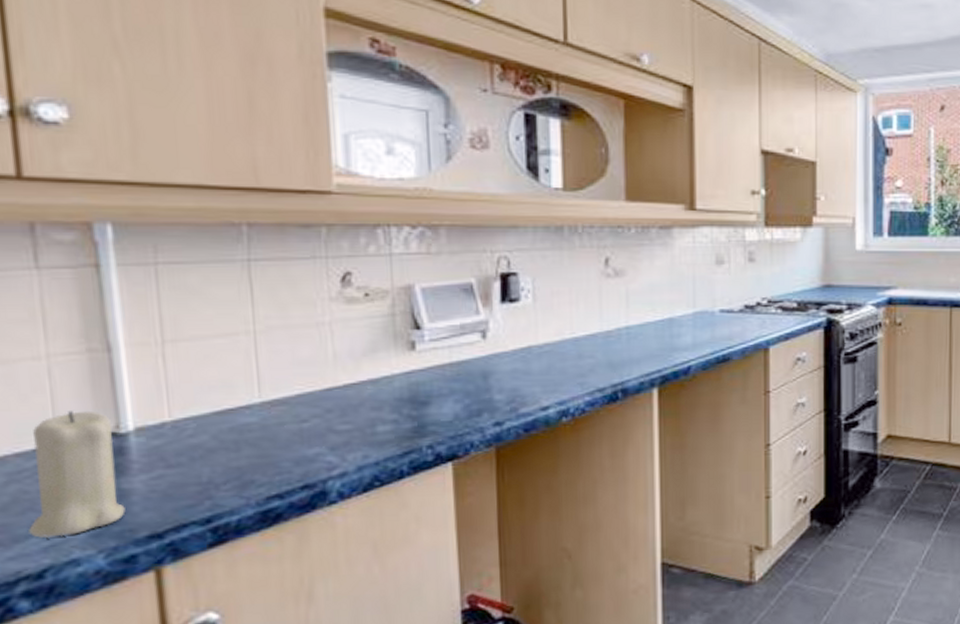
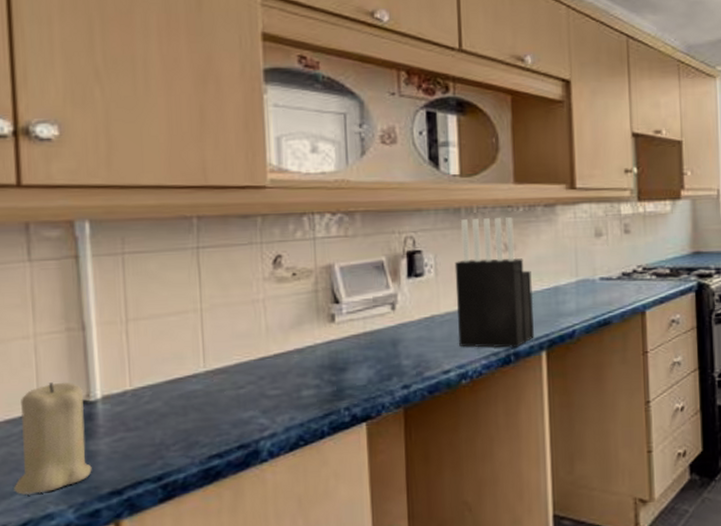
knife block: none [555,239,645,384] -> present [454,217,534,348]

